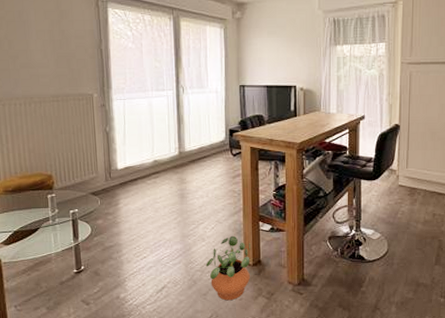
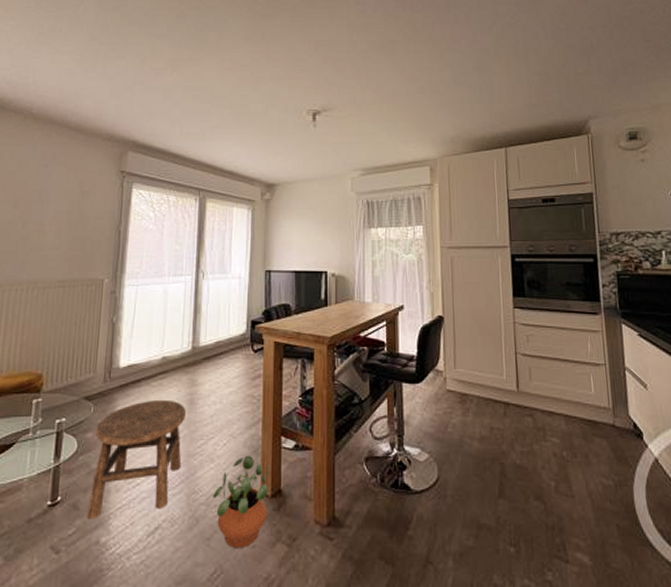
stool: none [104,194,179,282] -> present [87,399,186,519]

